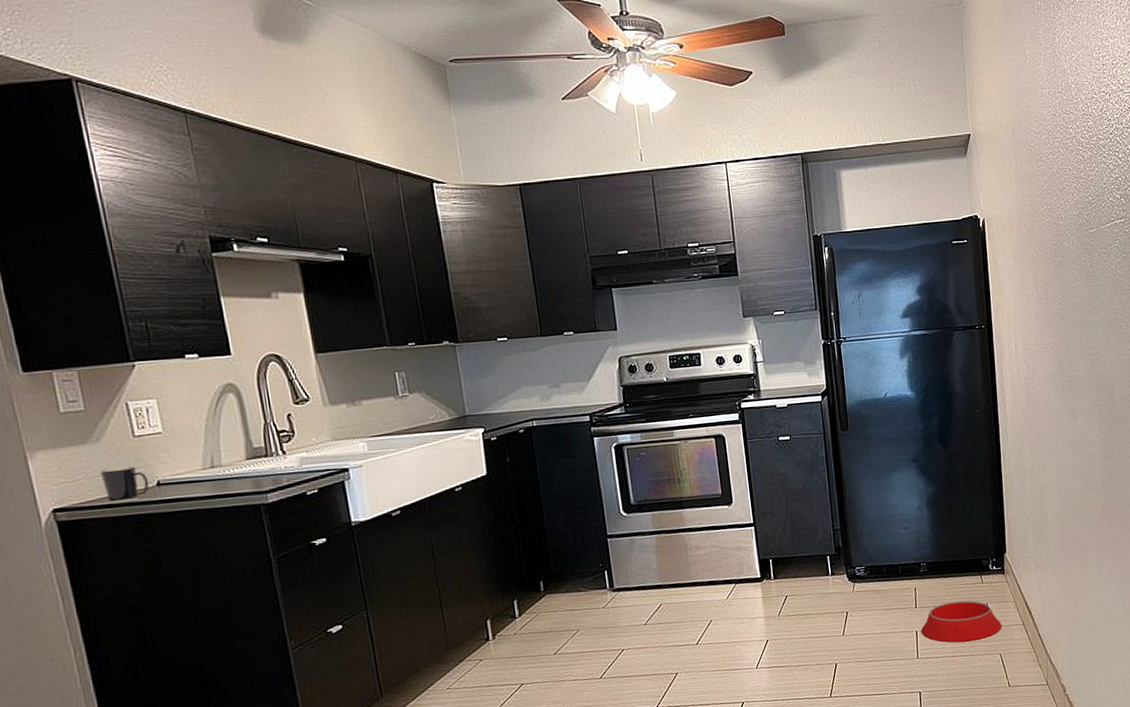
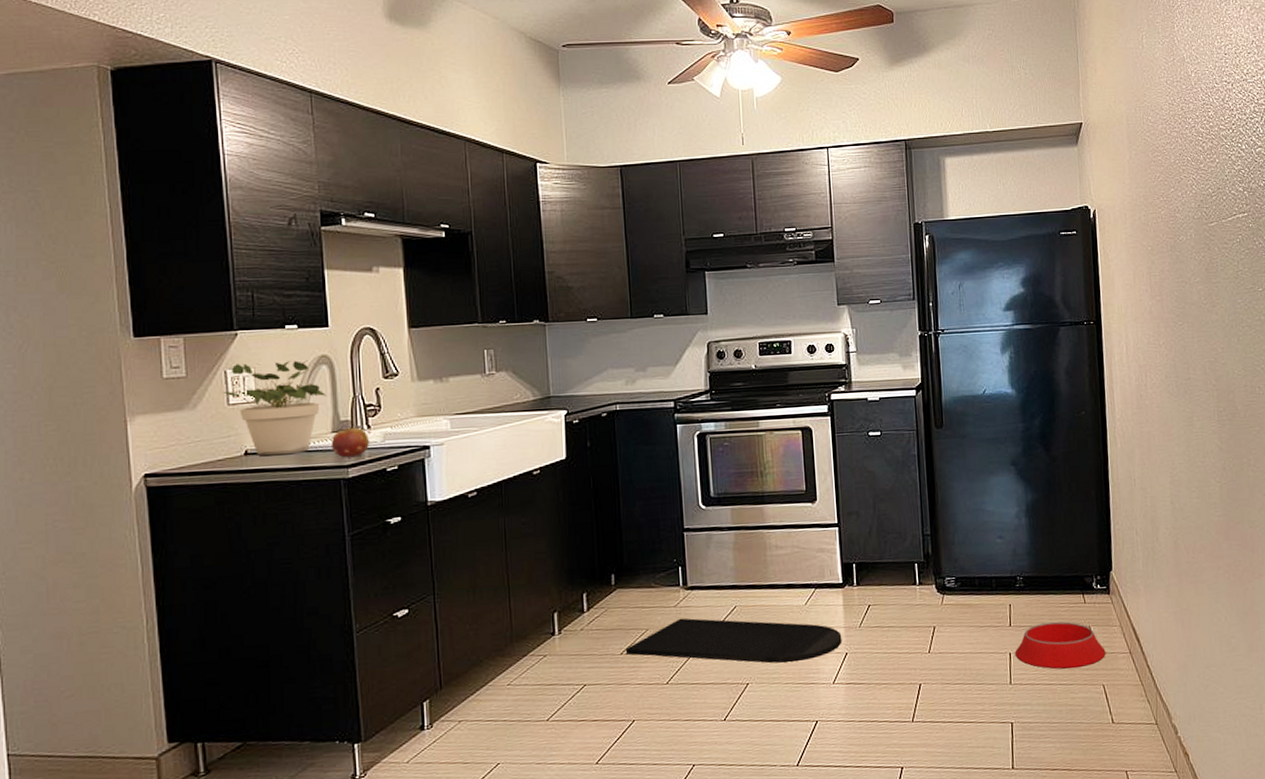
mug: present [100,466,149,505] -> none [192,434,237,472]
potted plant: none [127,389,236,487] -> present [223,360,326,457]
fruit: none [246,453,286,484] -> present [331,427,369,458]
door mat: none [558,616,763,654] -> present [625,618,842,663]

